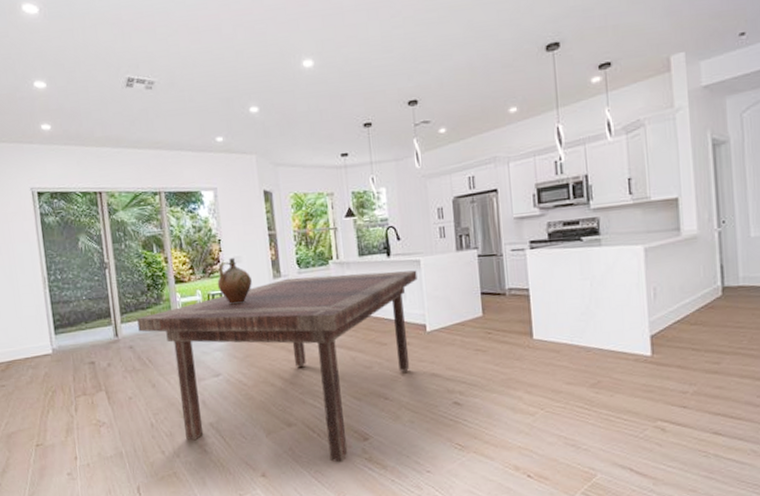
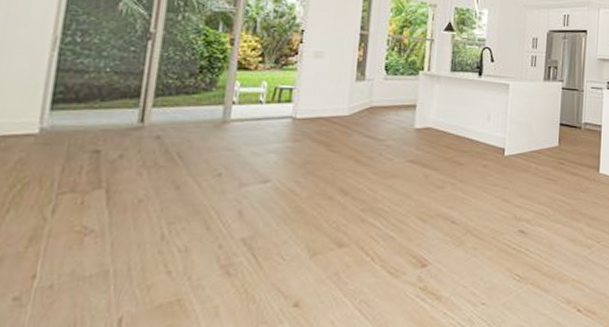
dining table: present [137,270,418,463] -> none [174,83,505,292]
ceramic jug: present [217,257,252,305] -> none [289,51,331,104]

